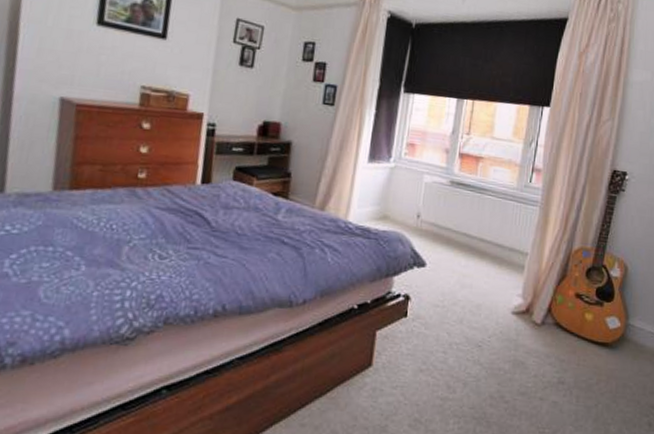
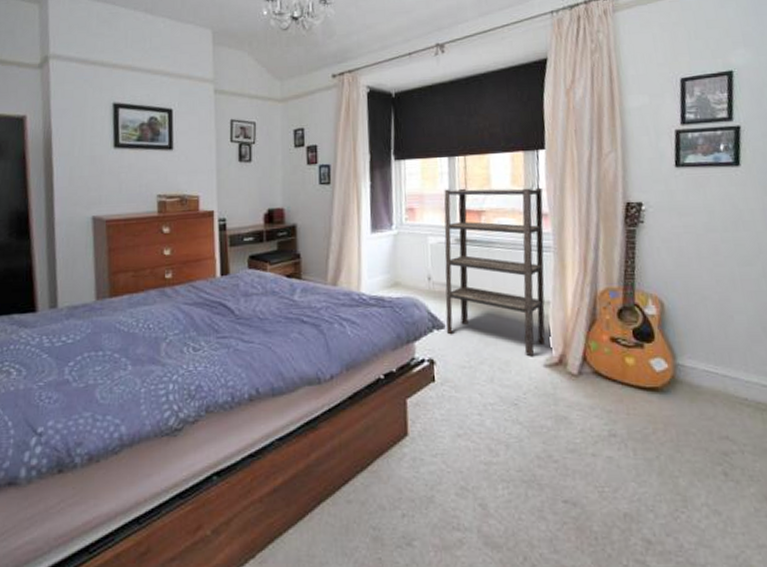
shelving unit: none [426,130,540,302] -> present [444,187,546,356]

